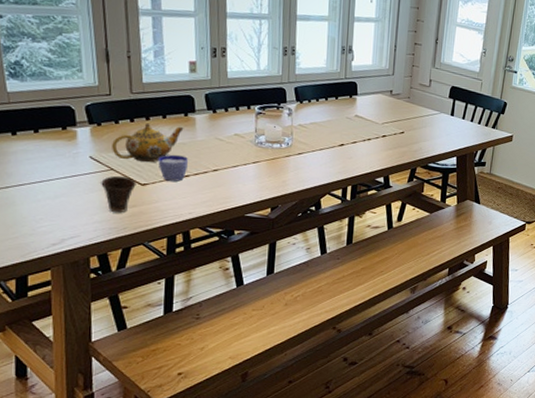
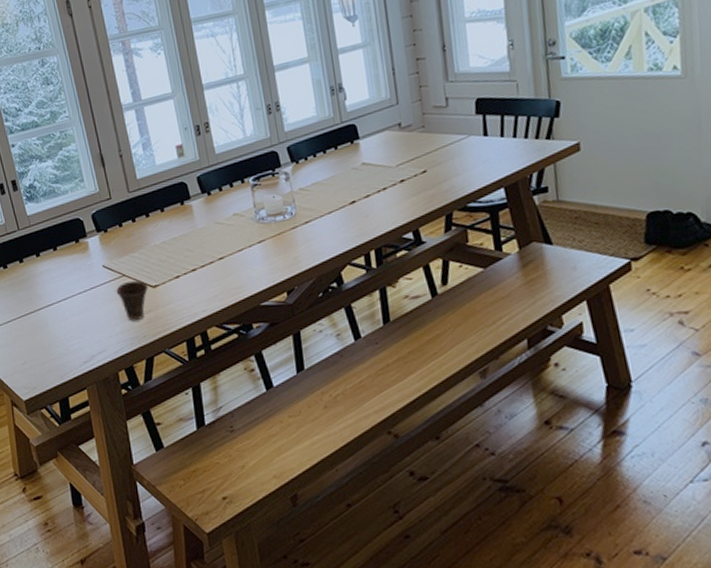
teapot: present [112,124,184,163] -> none [120,217,183,263]
cup: present [158,154,188,182] -> none [164,248,193,279]

